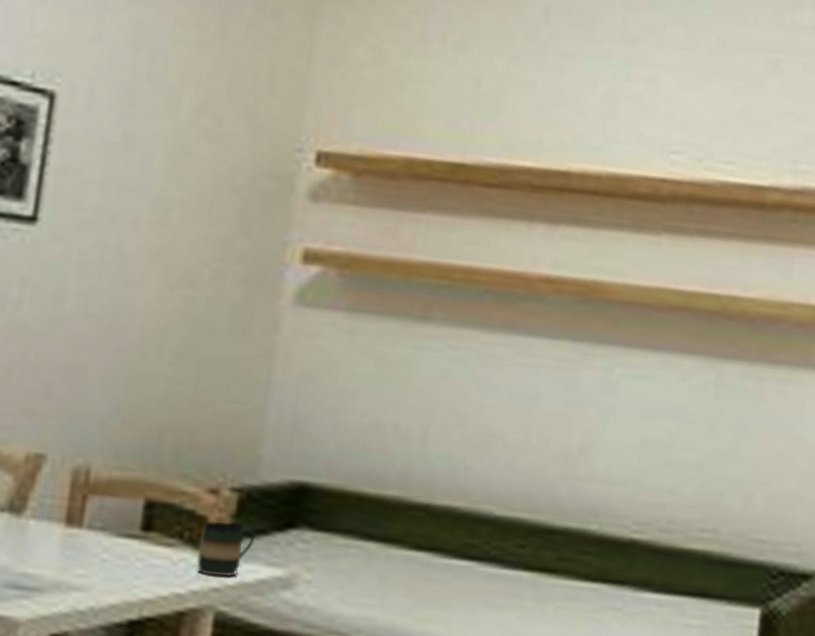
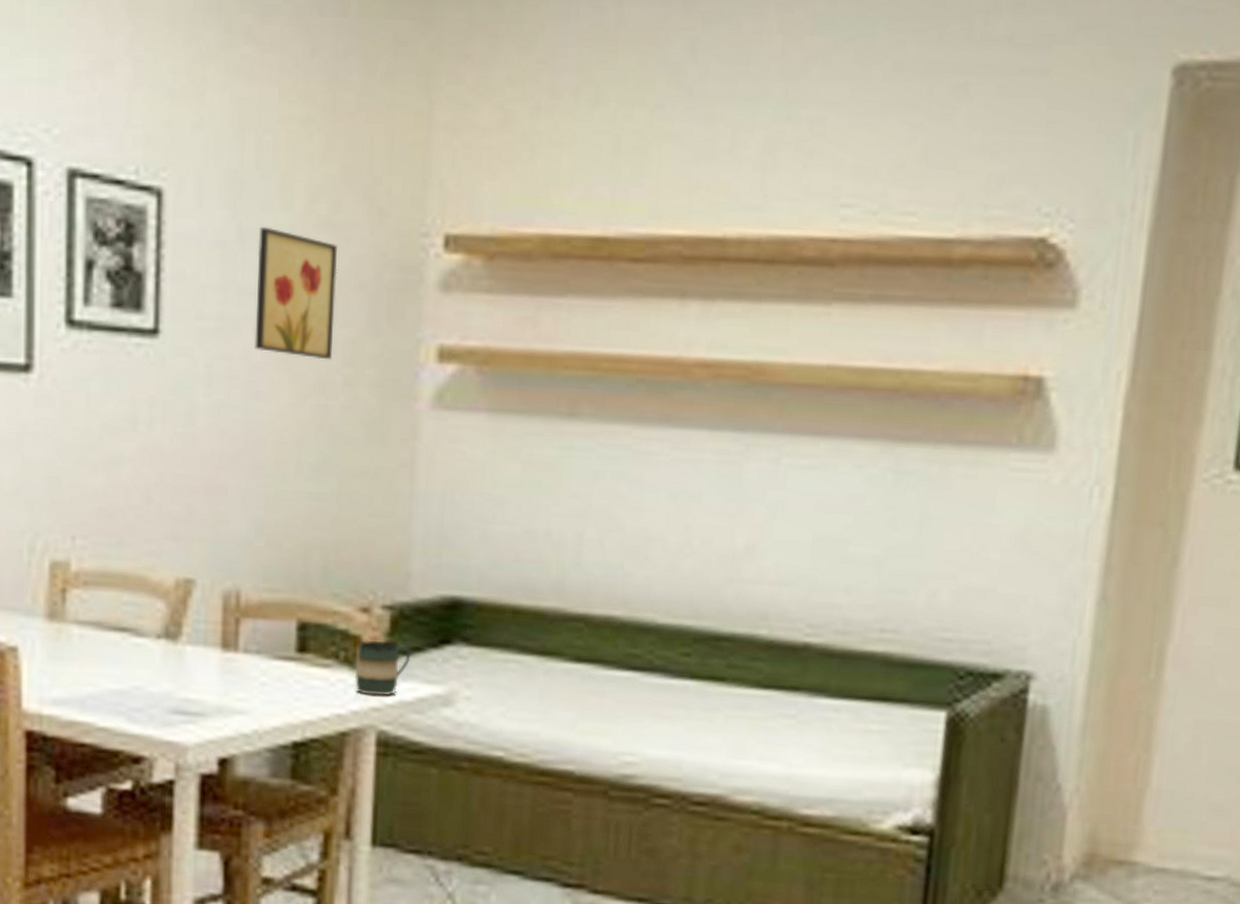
wall art: none [129,132,216,255] -> present [255,226,337,360]

